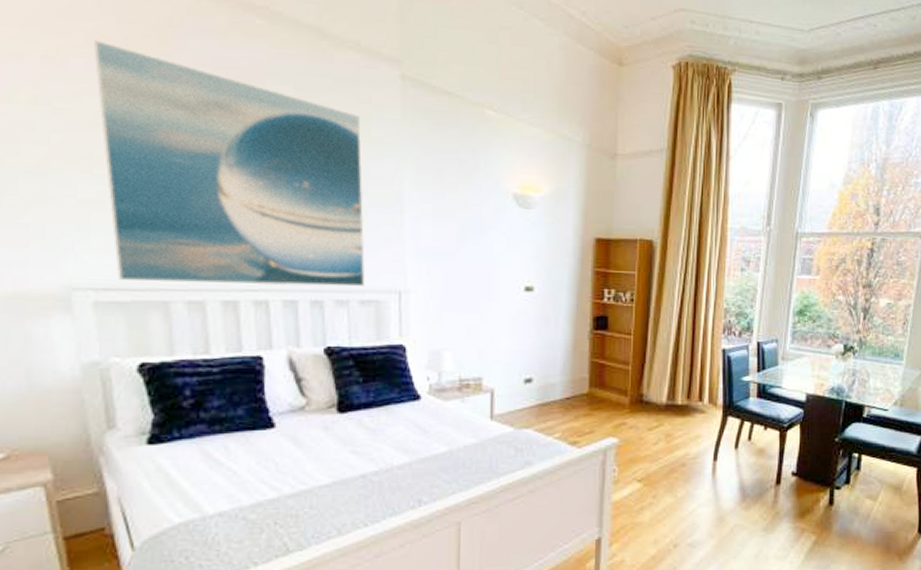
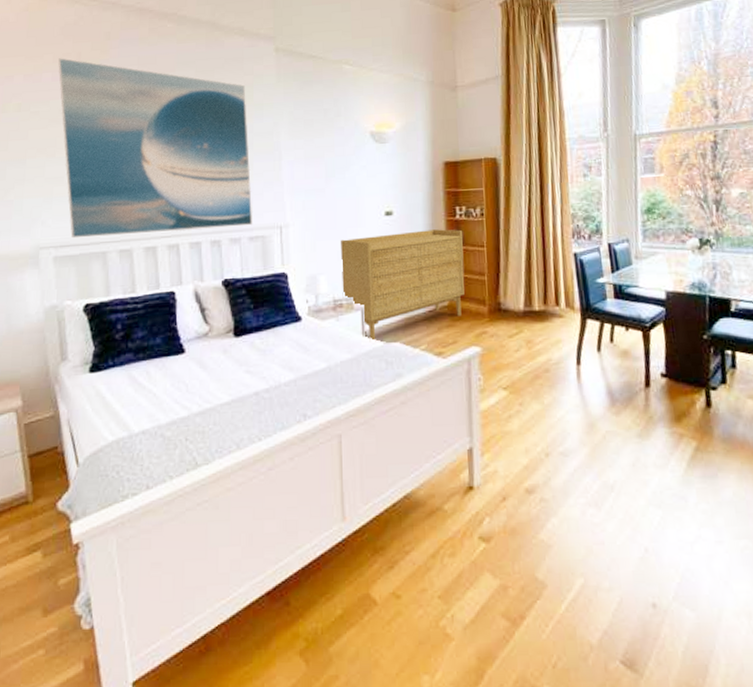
sideboard: none [470,311,610,427] -> present [341,229,465,342]

